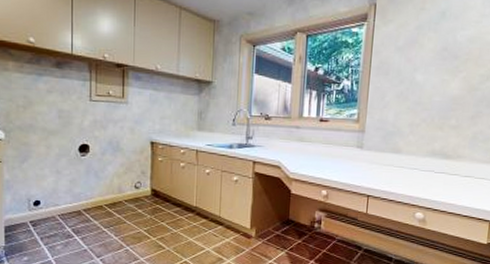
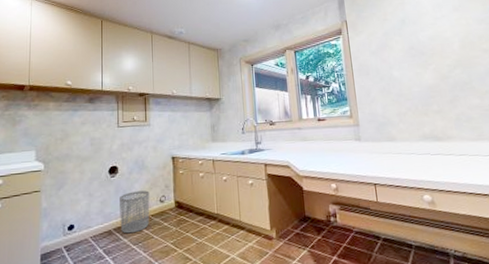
waste bin: none [90,174,124,216] -> present [120,190,150,234]

